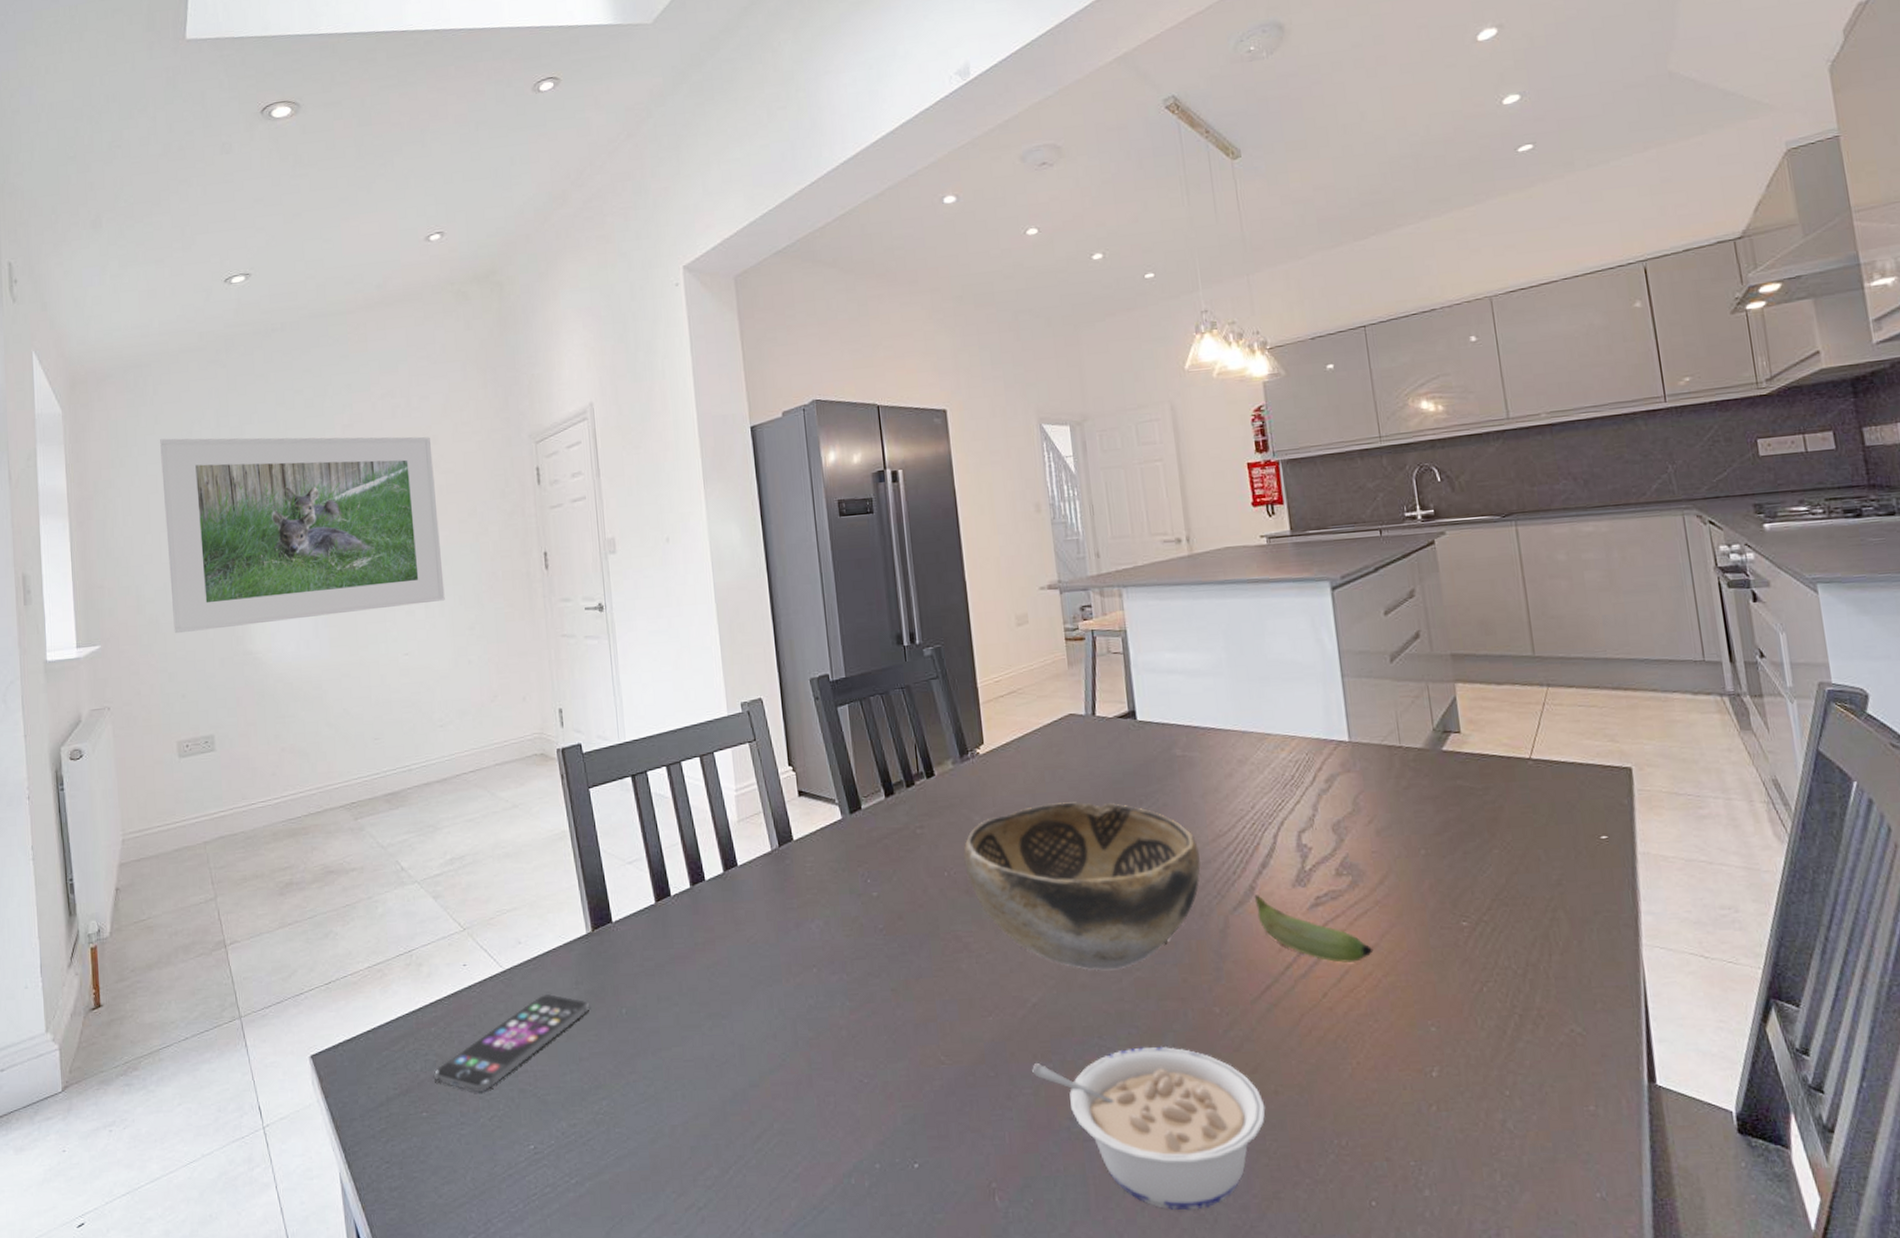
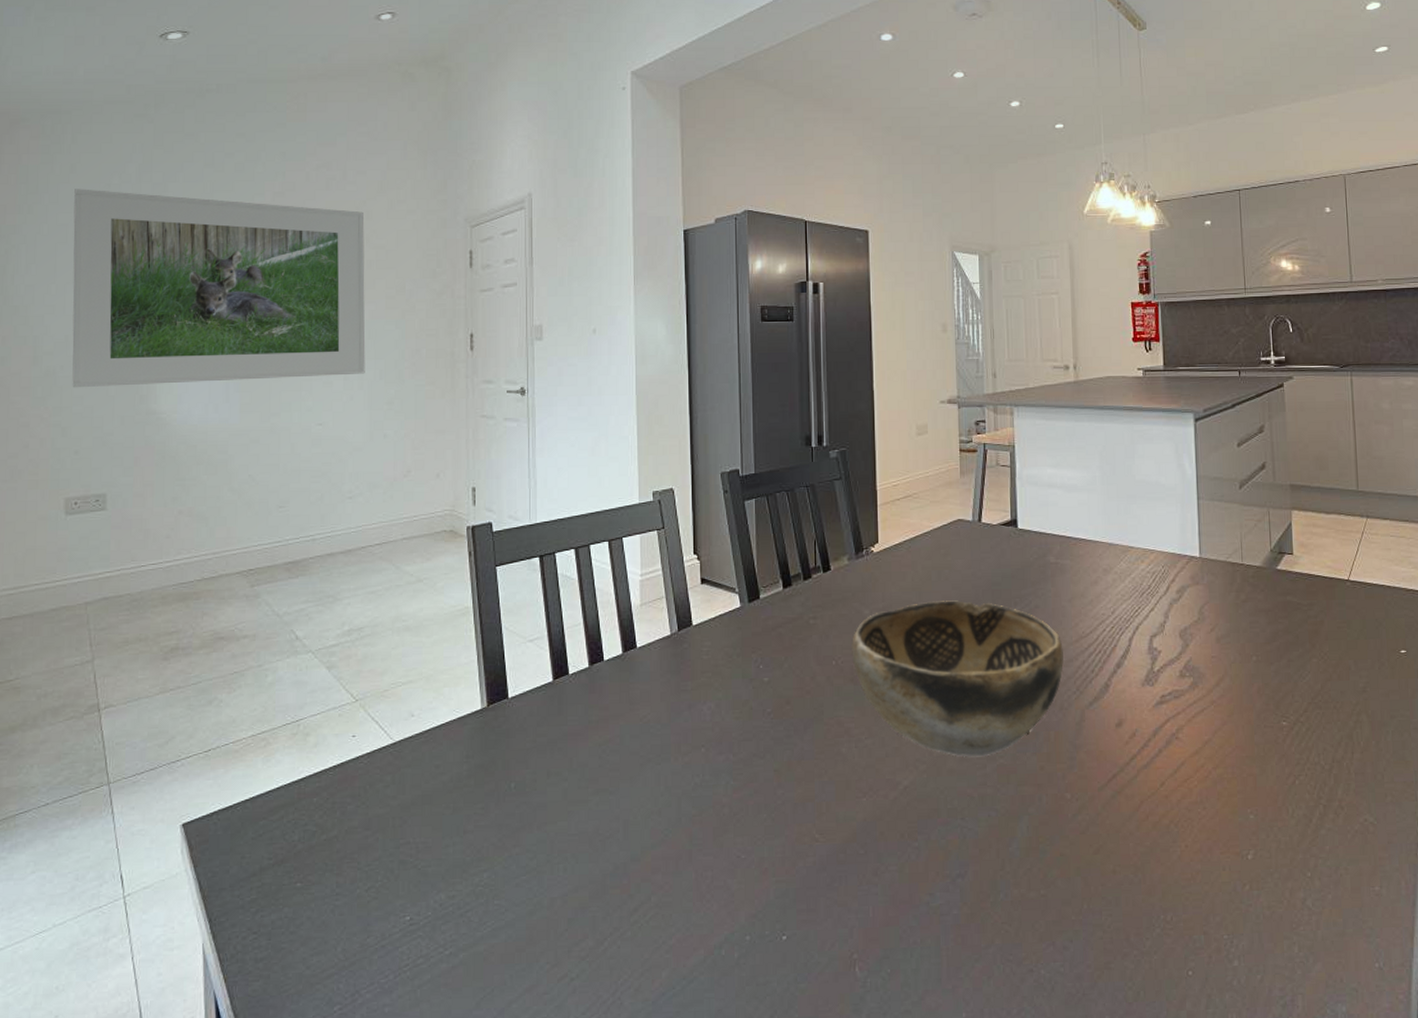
smartphone: present [434,994,589,1092] -> none [312,767,478,863]
legume: present [1032,1046,1266,1211] -> none [899,828,1104,980]
banana: present [1254,895,1374,963] -> none [1108,692,1207,756]

